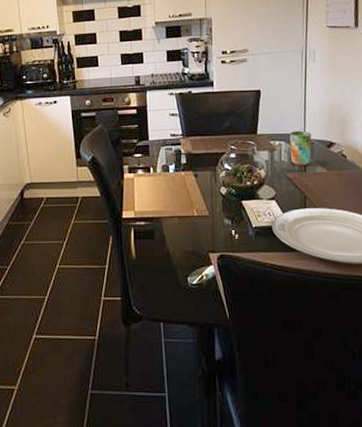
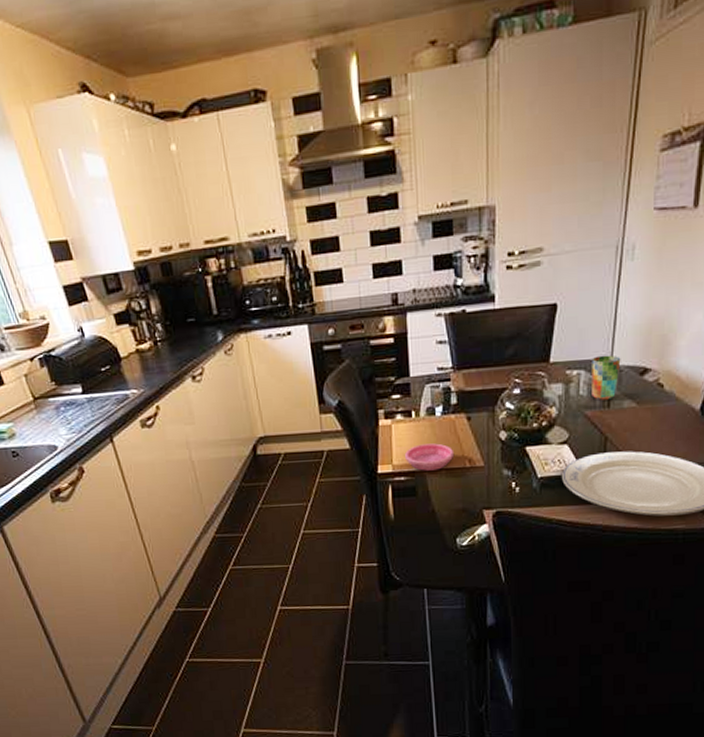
saucer: none [145,195,185,218] -> present [405,443,455,471]

